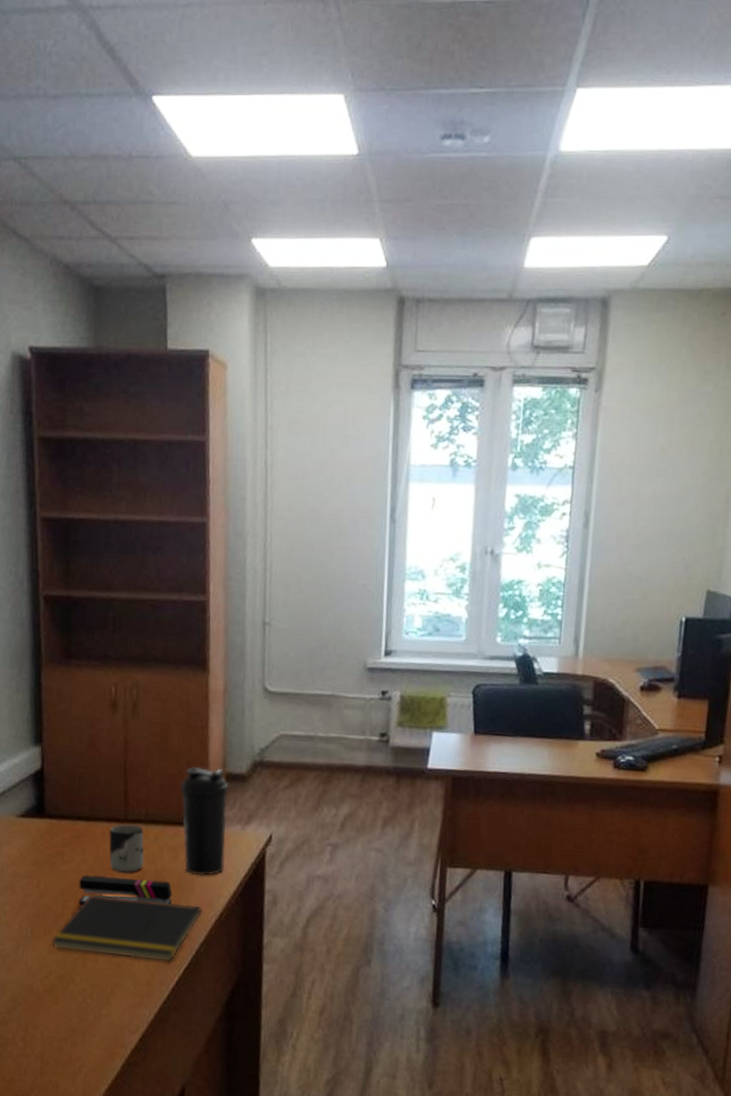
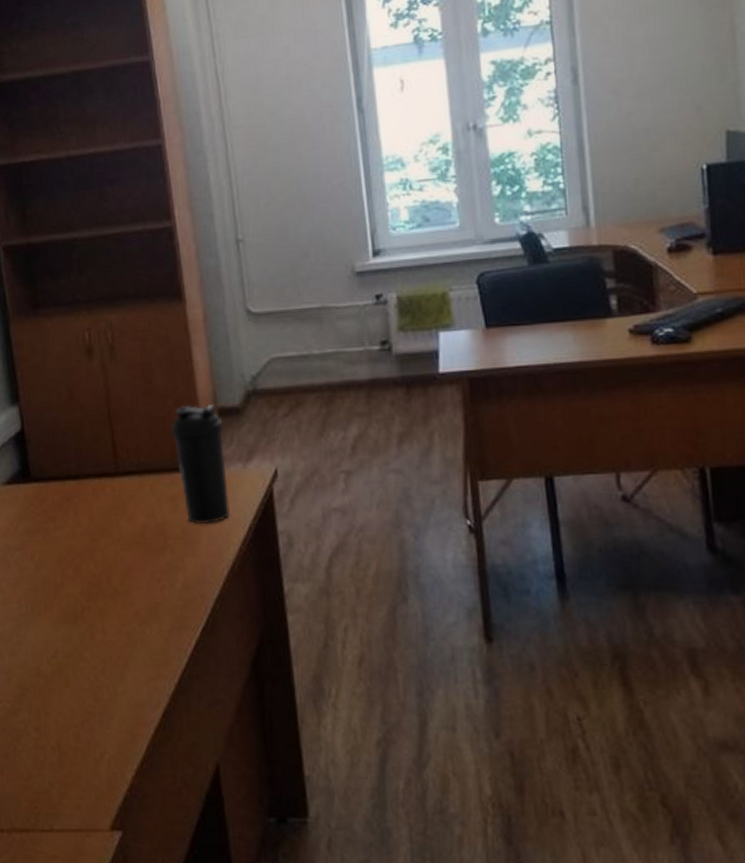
notepad: present [51,895,203,962] -> none [54,558,213,625]
stapler: present [78,875,172,905] -> none [75,535,178,572]
cup: present [109,823,145,874] -> none [101,477,143,533]

